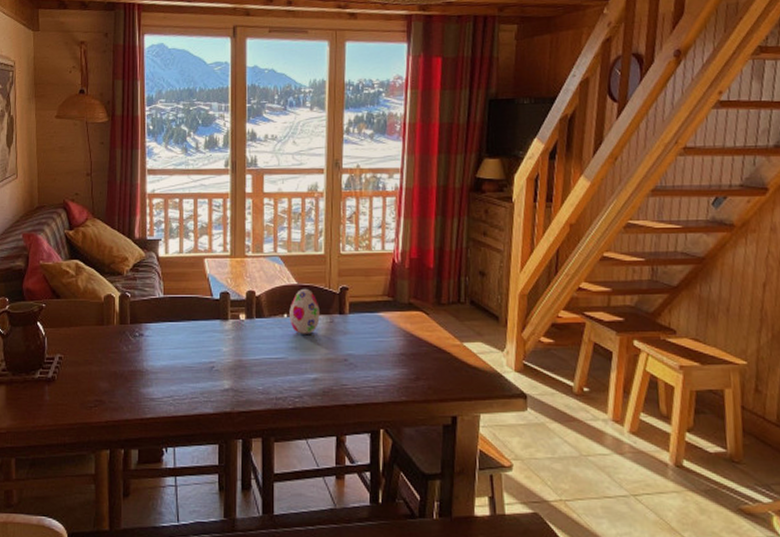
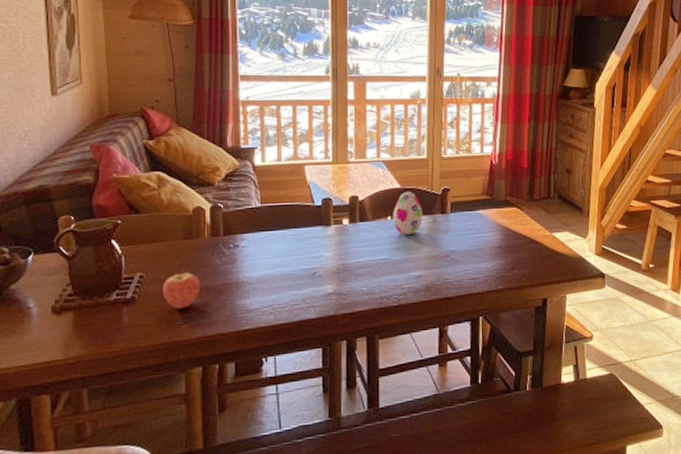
fruit: none [77,351,110,392] -> present [162,267,201,310]

